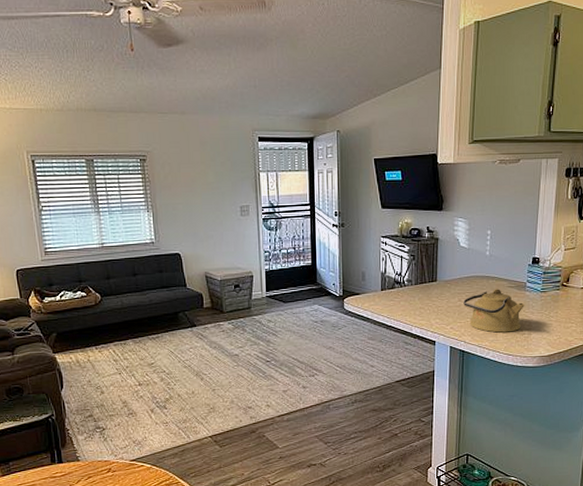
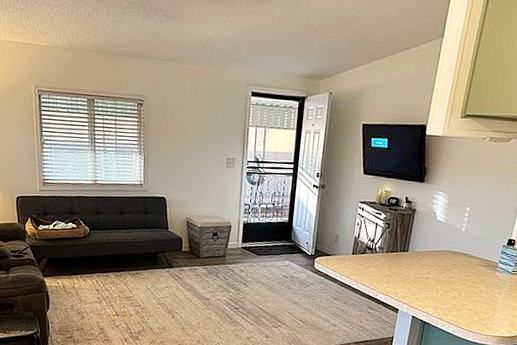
kettle: present [463,289,524,333] -> none [431,266,493,310]

